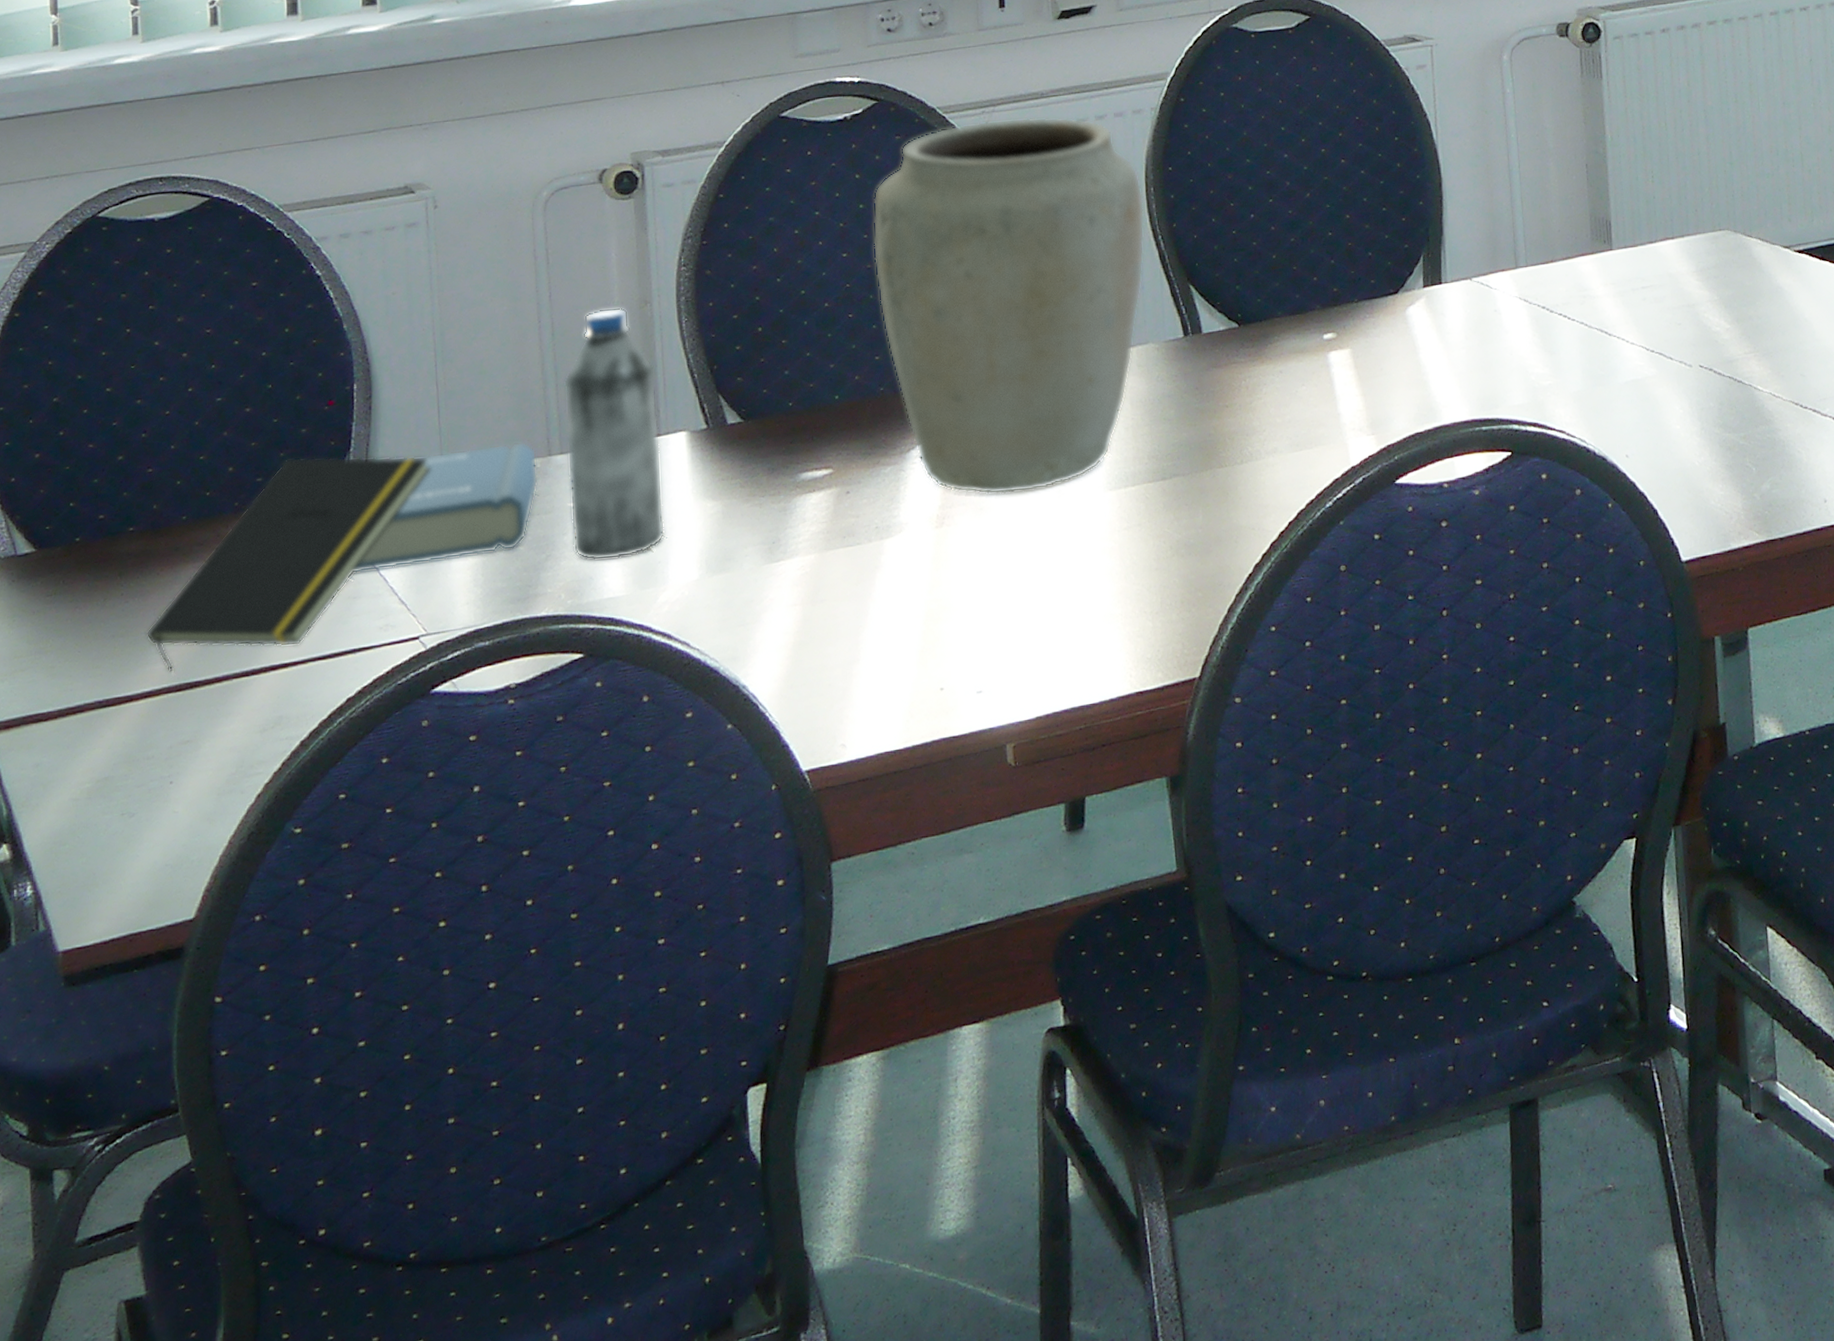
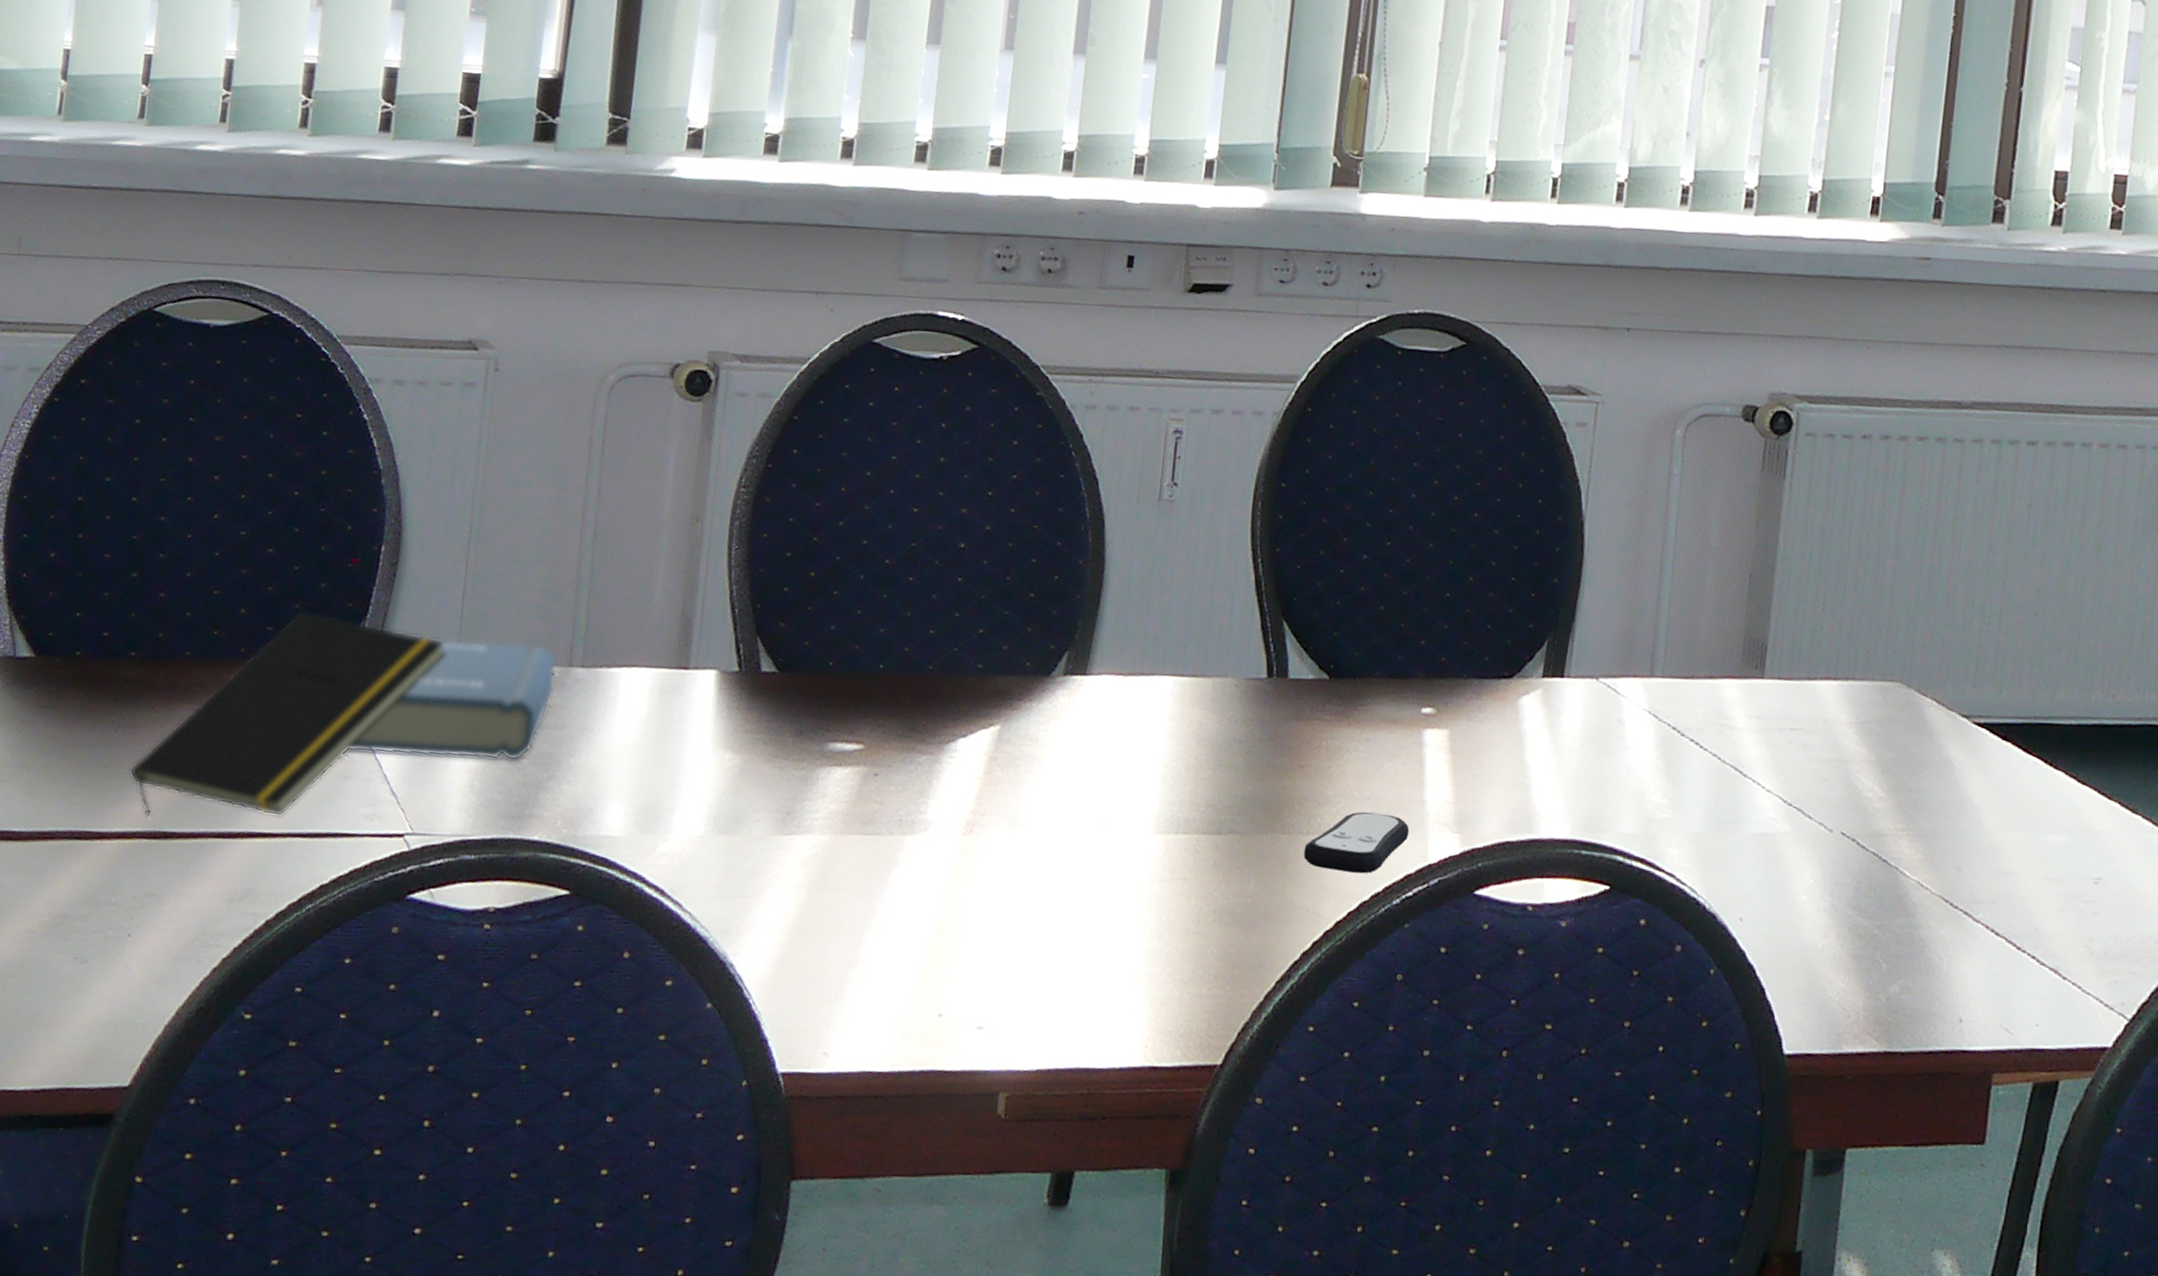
water bottle: present [563,307,666,561] -> none [578,516,695,796]
vase: present [873,117,1145,495] -> none [943,389,1249,817]
remote control: none [1241,432,1331,490] -> present [1303,812,1410,874]

